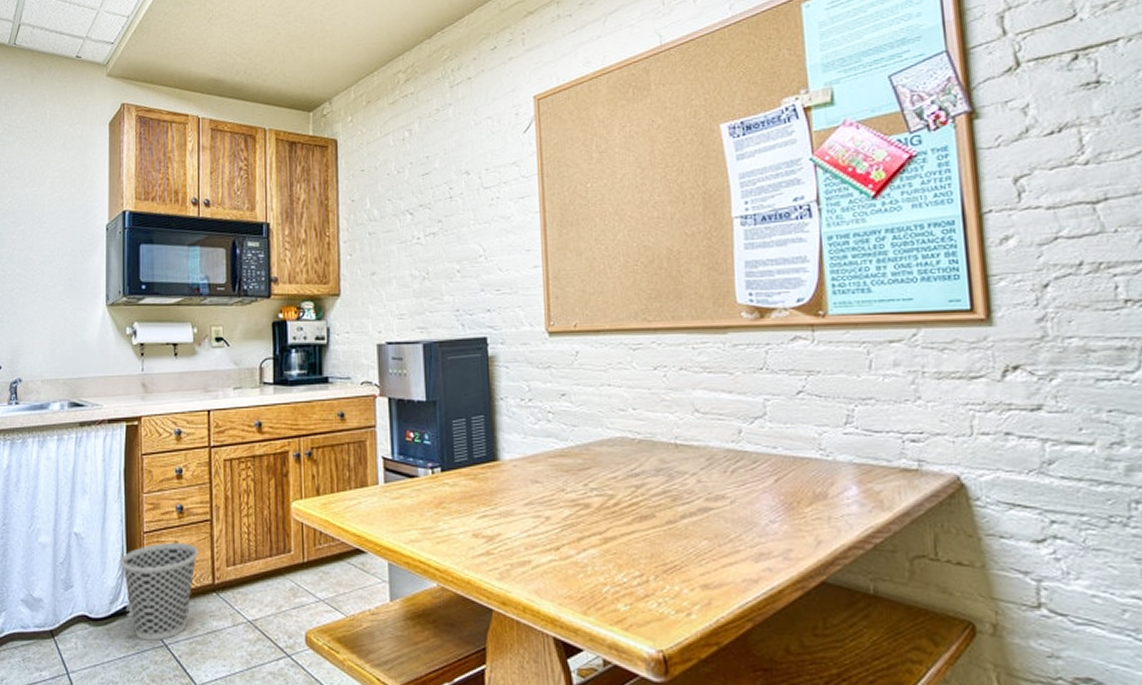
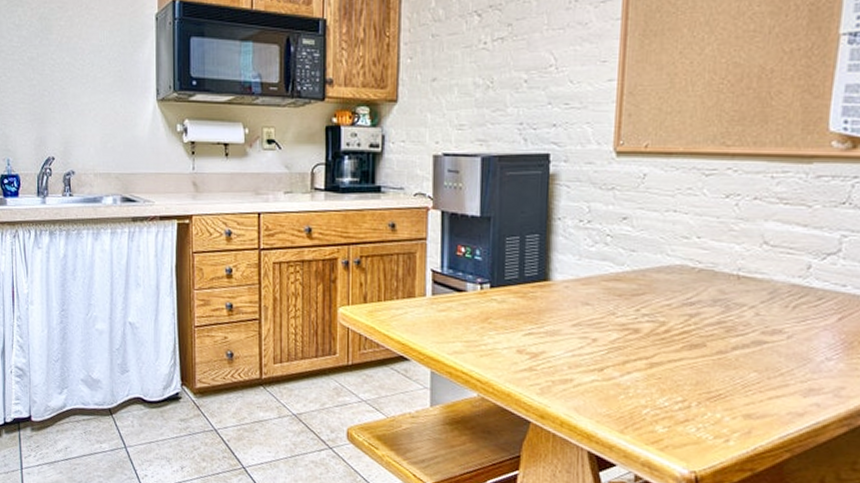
wastebasket: present [121,542,199,641] -> none [173,337,247,426]

